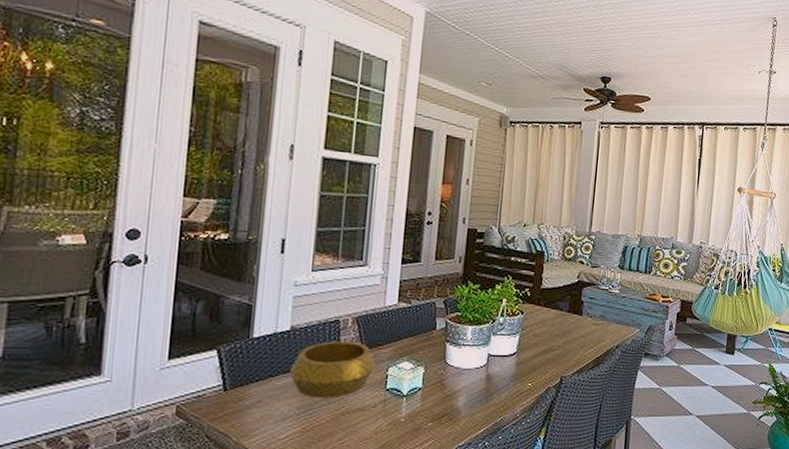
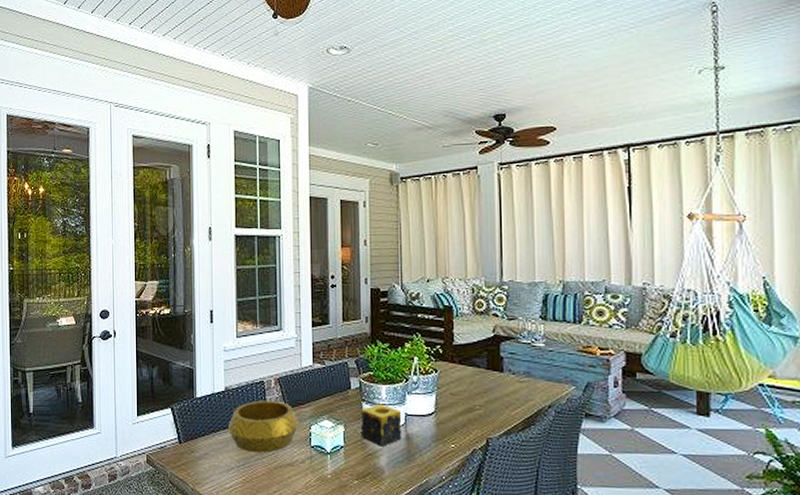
candle: none [440,344,485,387] -> present [360,403,402,447]

